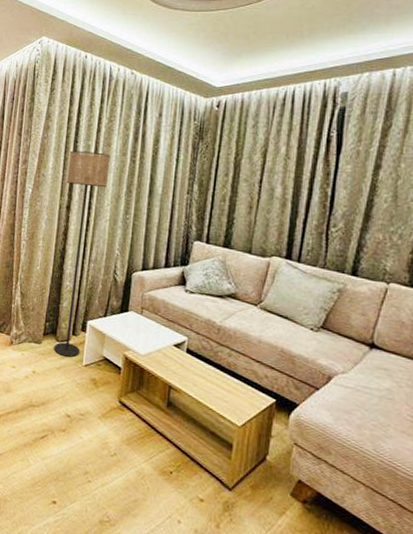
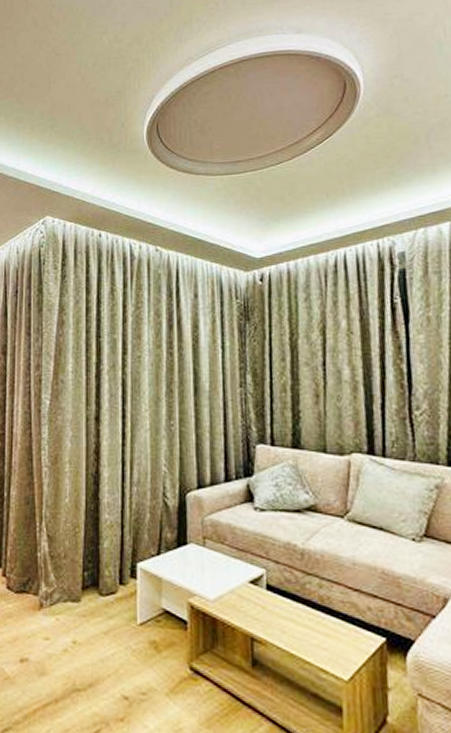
floor lamp: present [54,150,111,358] -> none [92,347,143,615]

